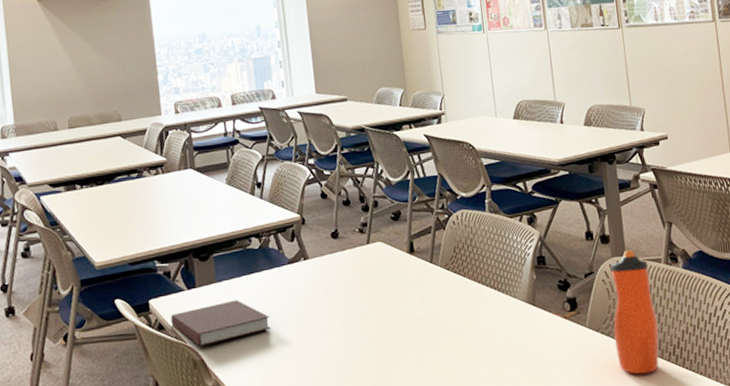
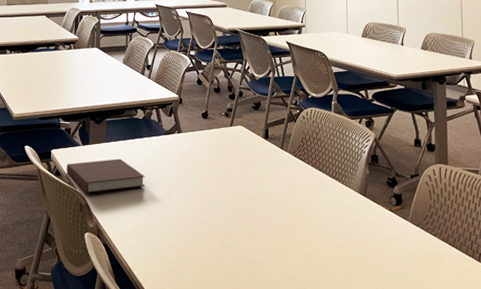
water bottle: present [610,250,659,375] -> none [432,160,472,269]

